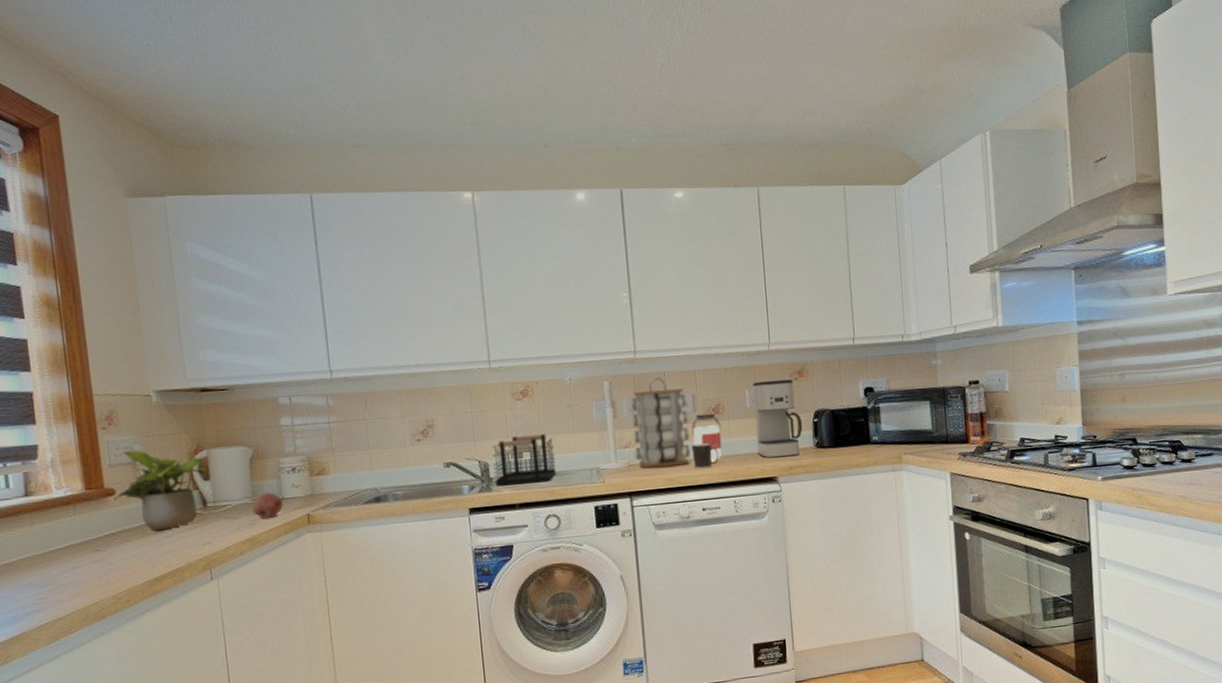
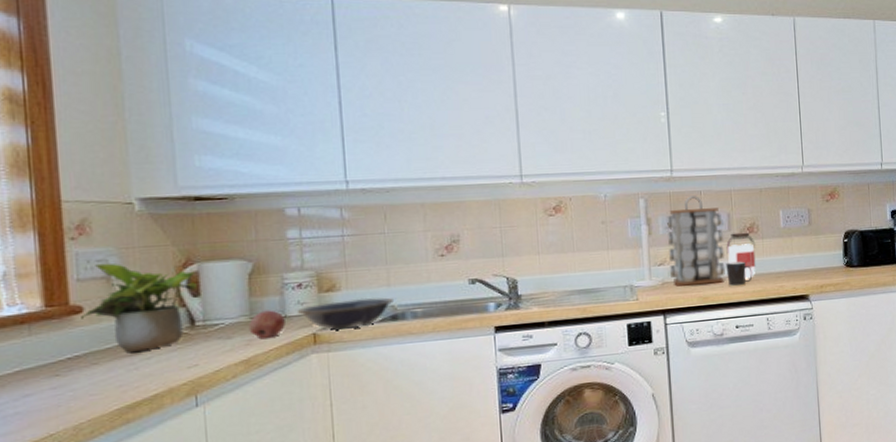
bowl: none [292,480,378,511] -> present [297,297,395,330]
dish rack: present [492,434,557,487] -> none [521,251,589,304]
coffee maker: present [752,378,803,459] -> none [786,200,834,277]

